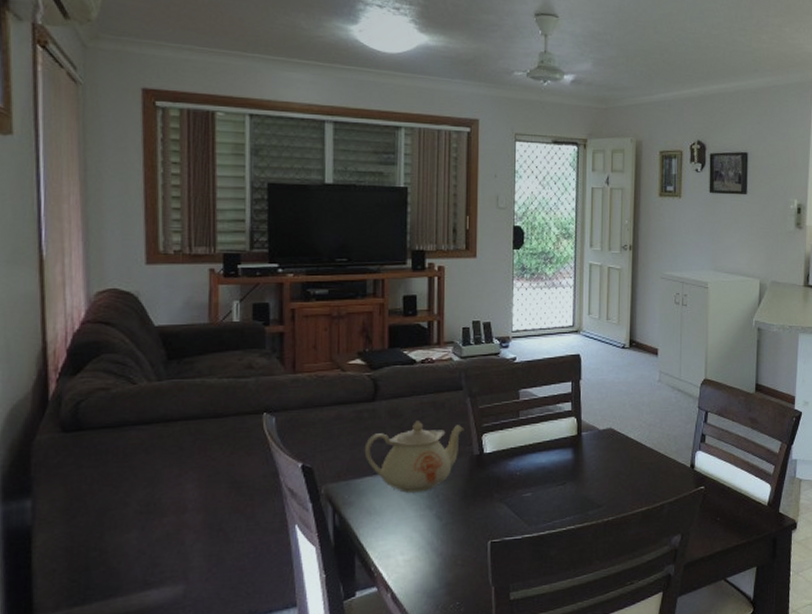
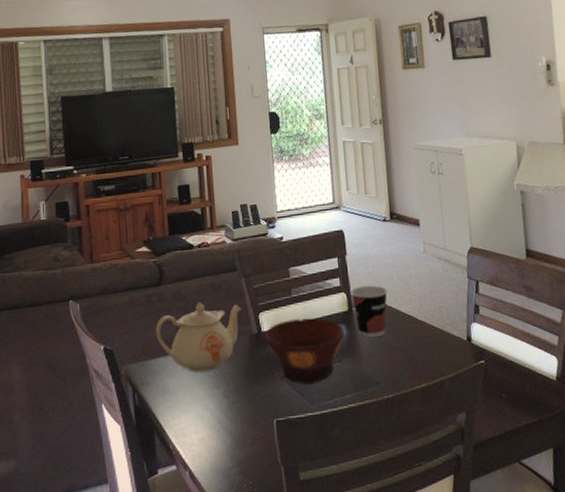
bowl: none [487,441,571,507] -> present [265,318,345,385]
cup: none [580,411,618,462] -> present [350,285,388,338]

